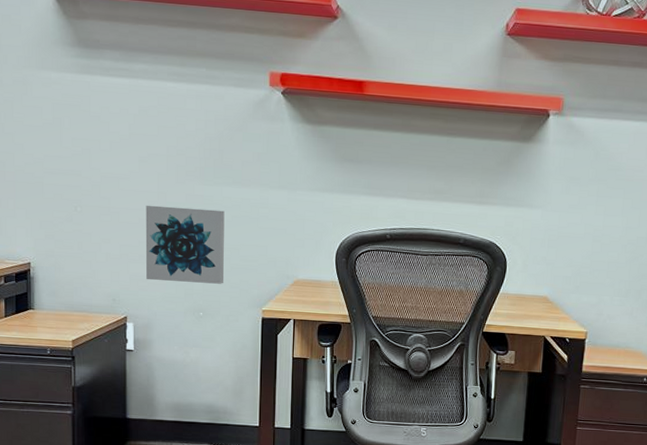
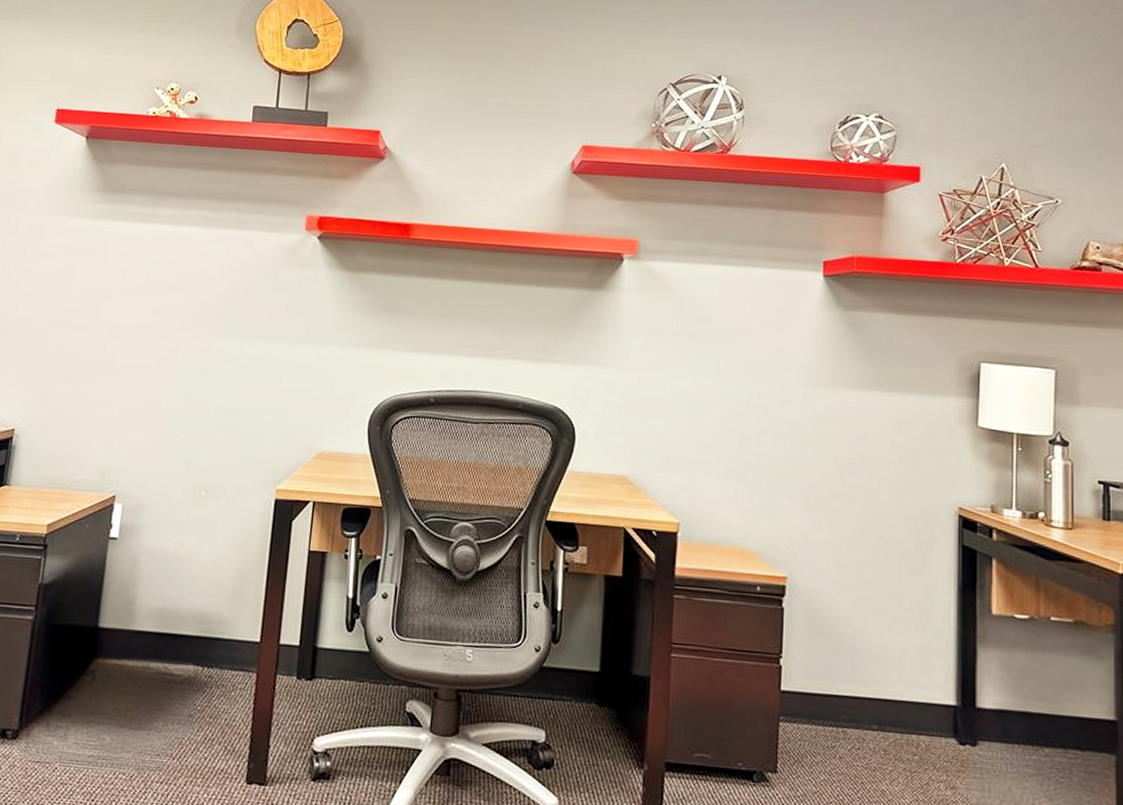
wall art: present [145,205,225,284] -> none [144,362,243,457]

